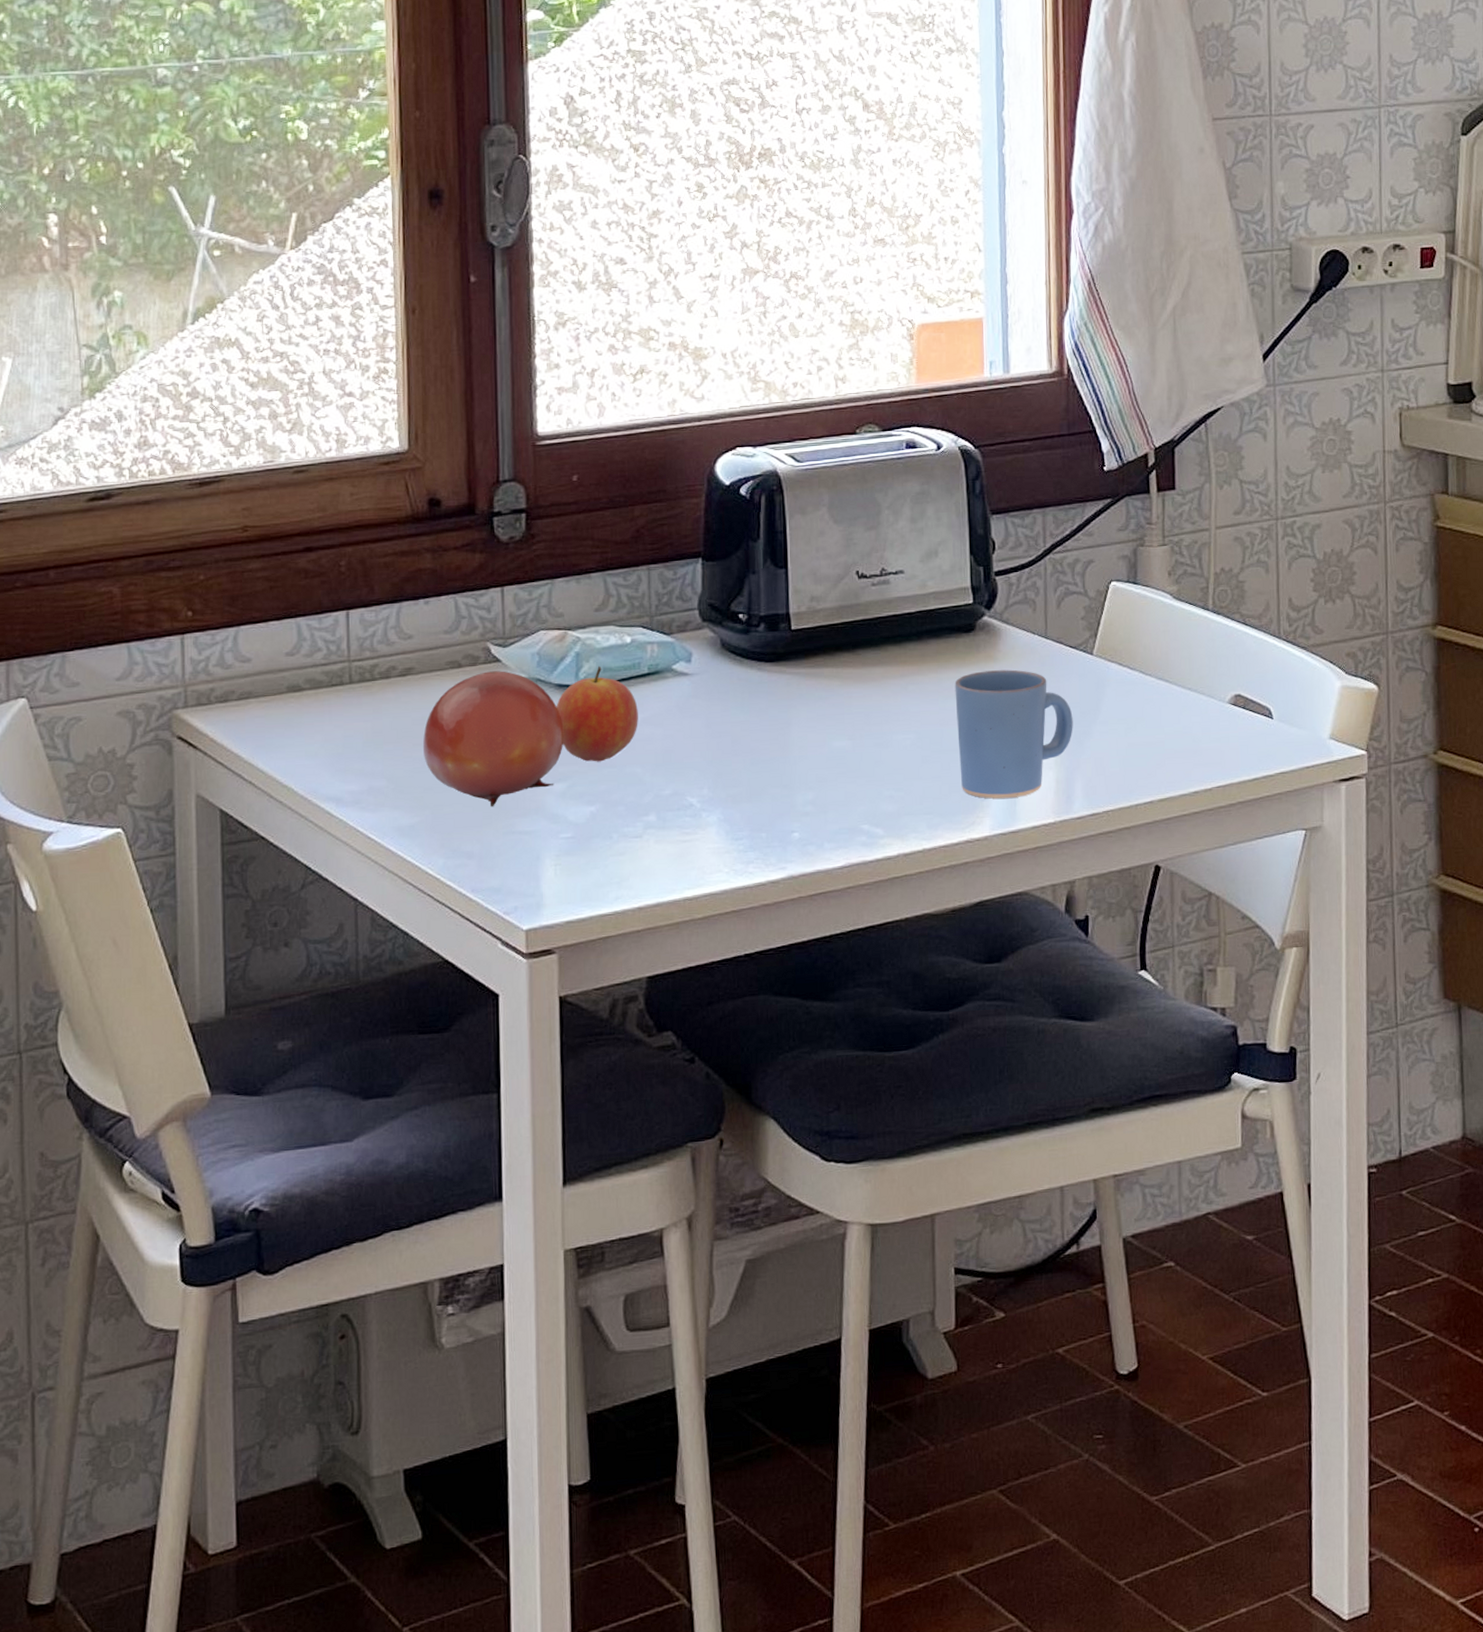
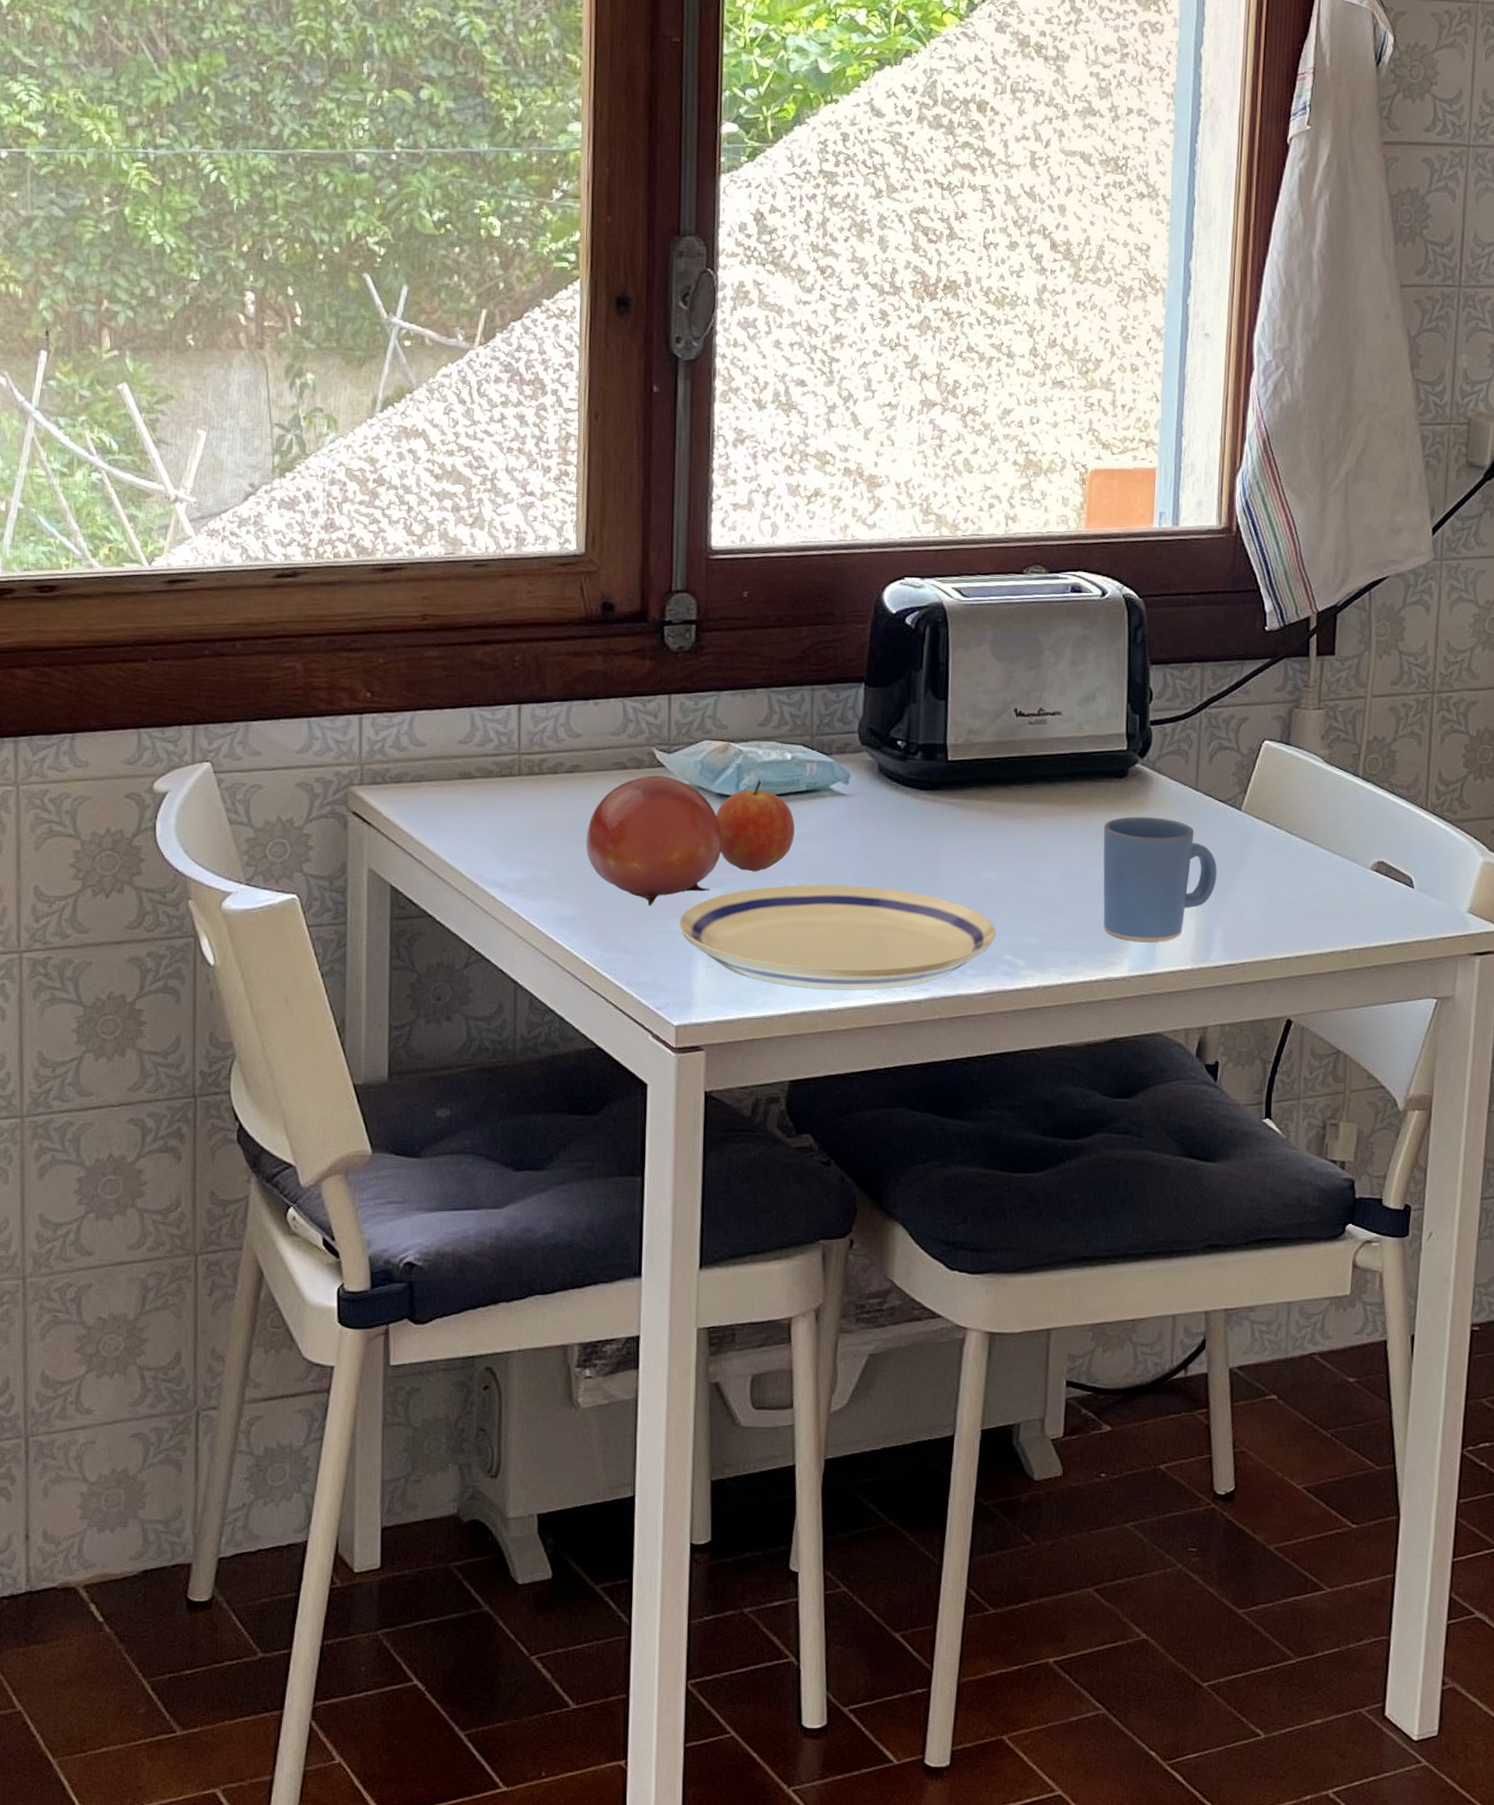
plate: none [524,766,852,879] -> present [679,884,997,991]

